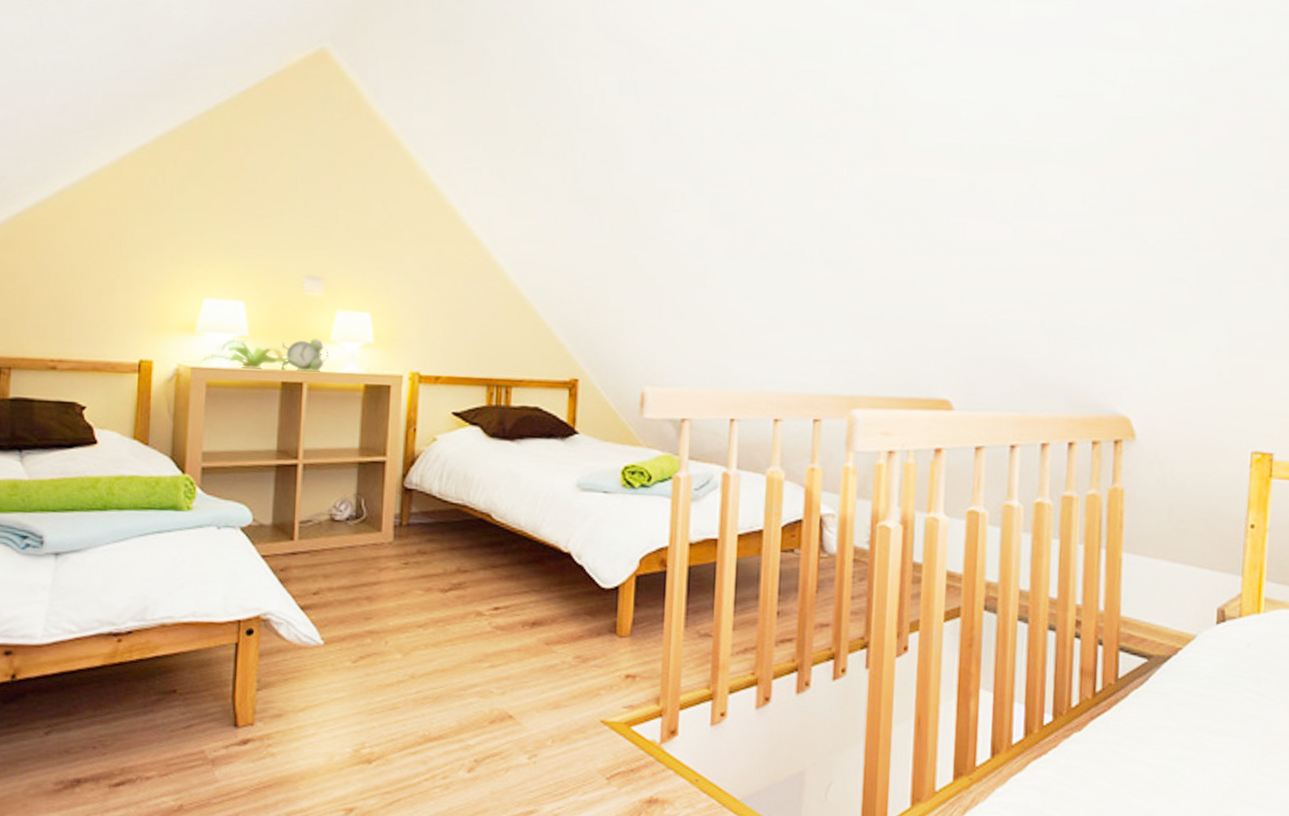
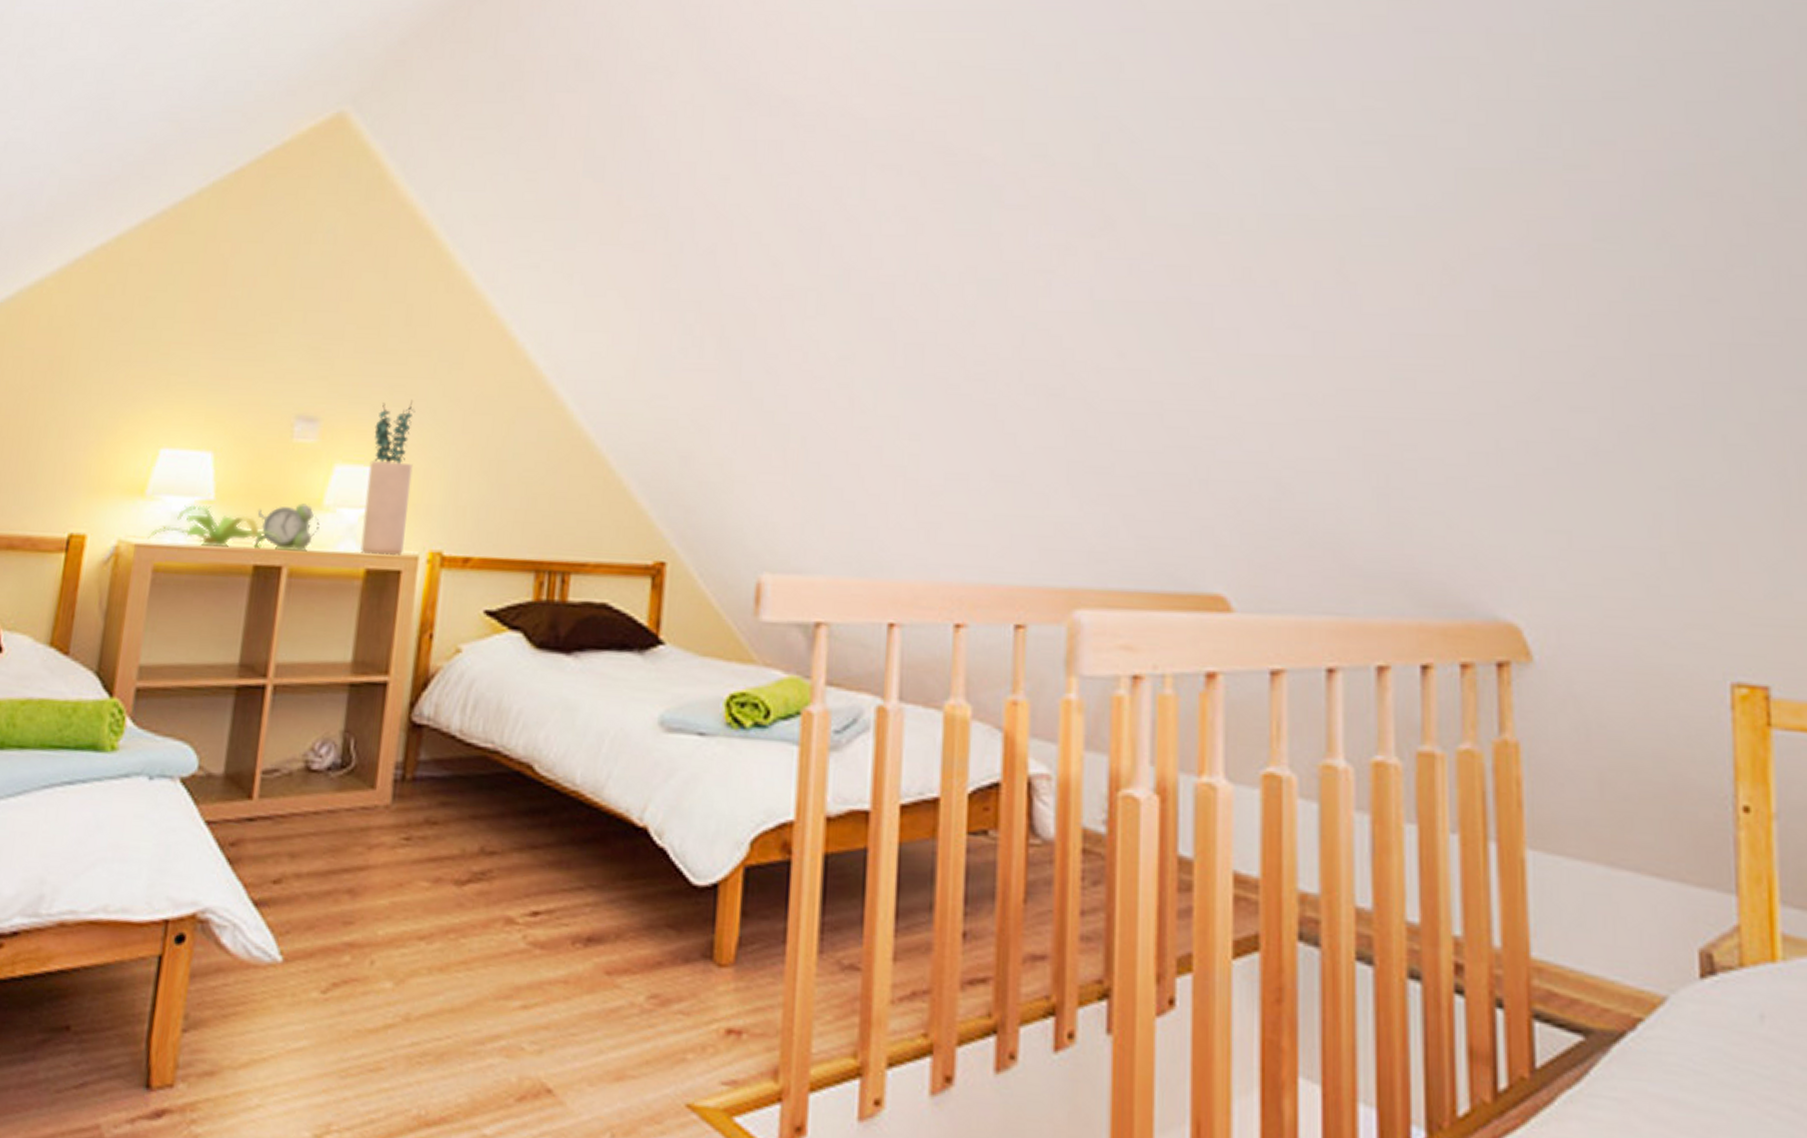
vase: none [360,265,395,376] -> present [360,399,416,556]

